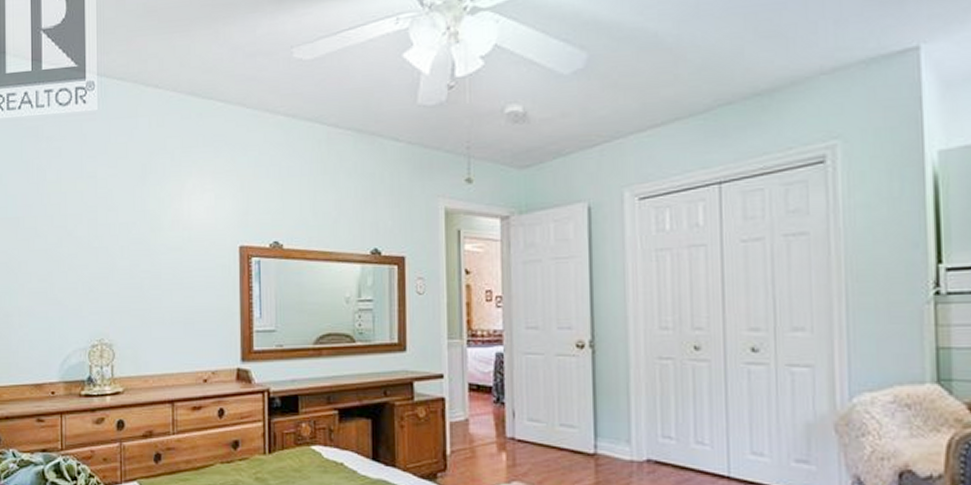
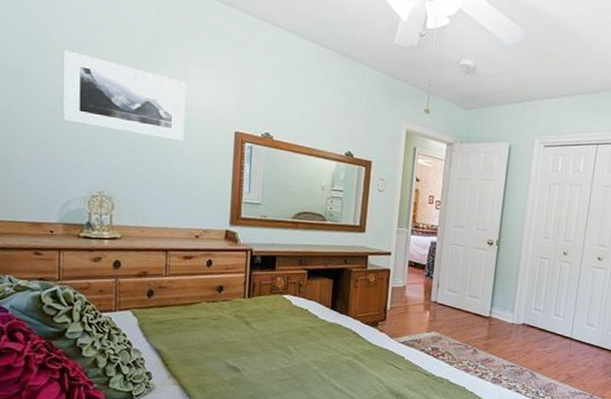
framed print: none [59,186,184,268] -> present [62,50,186,142]

